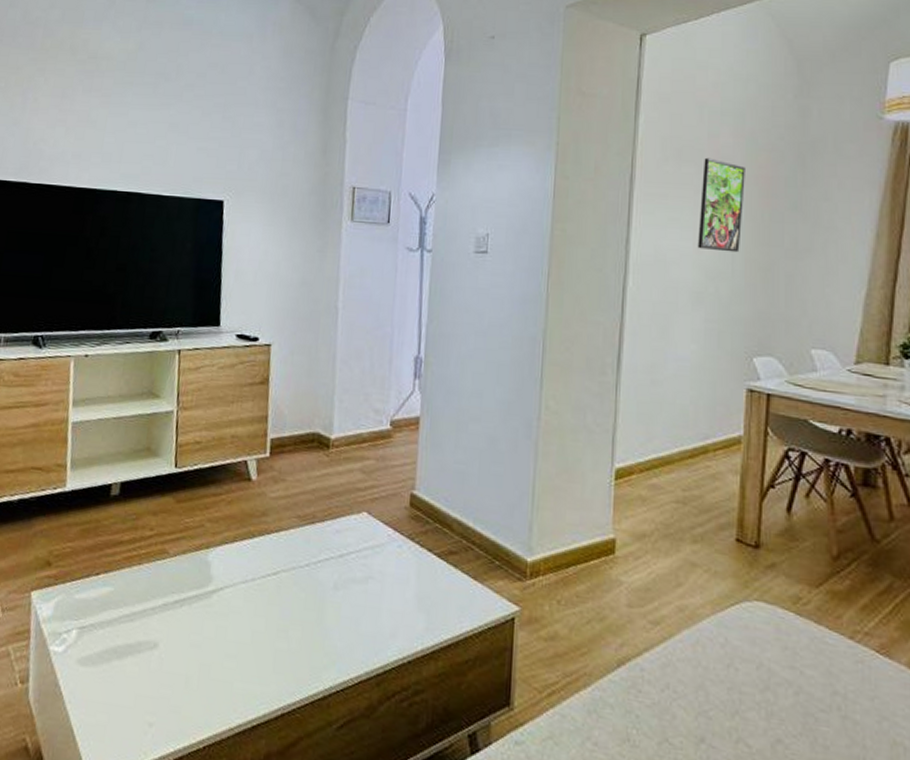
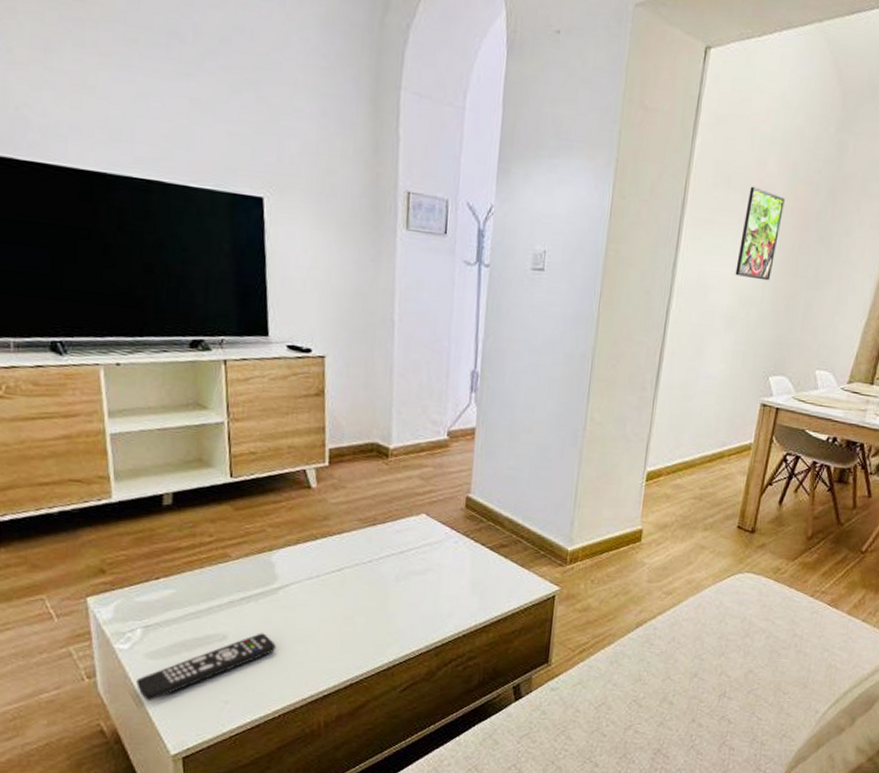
remote control: none [65,643,206,716] -> present [136,633,276,702]

